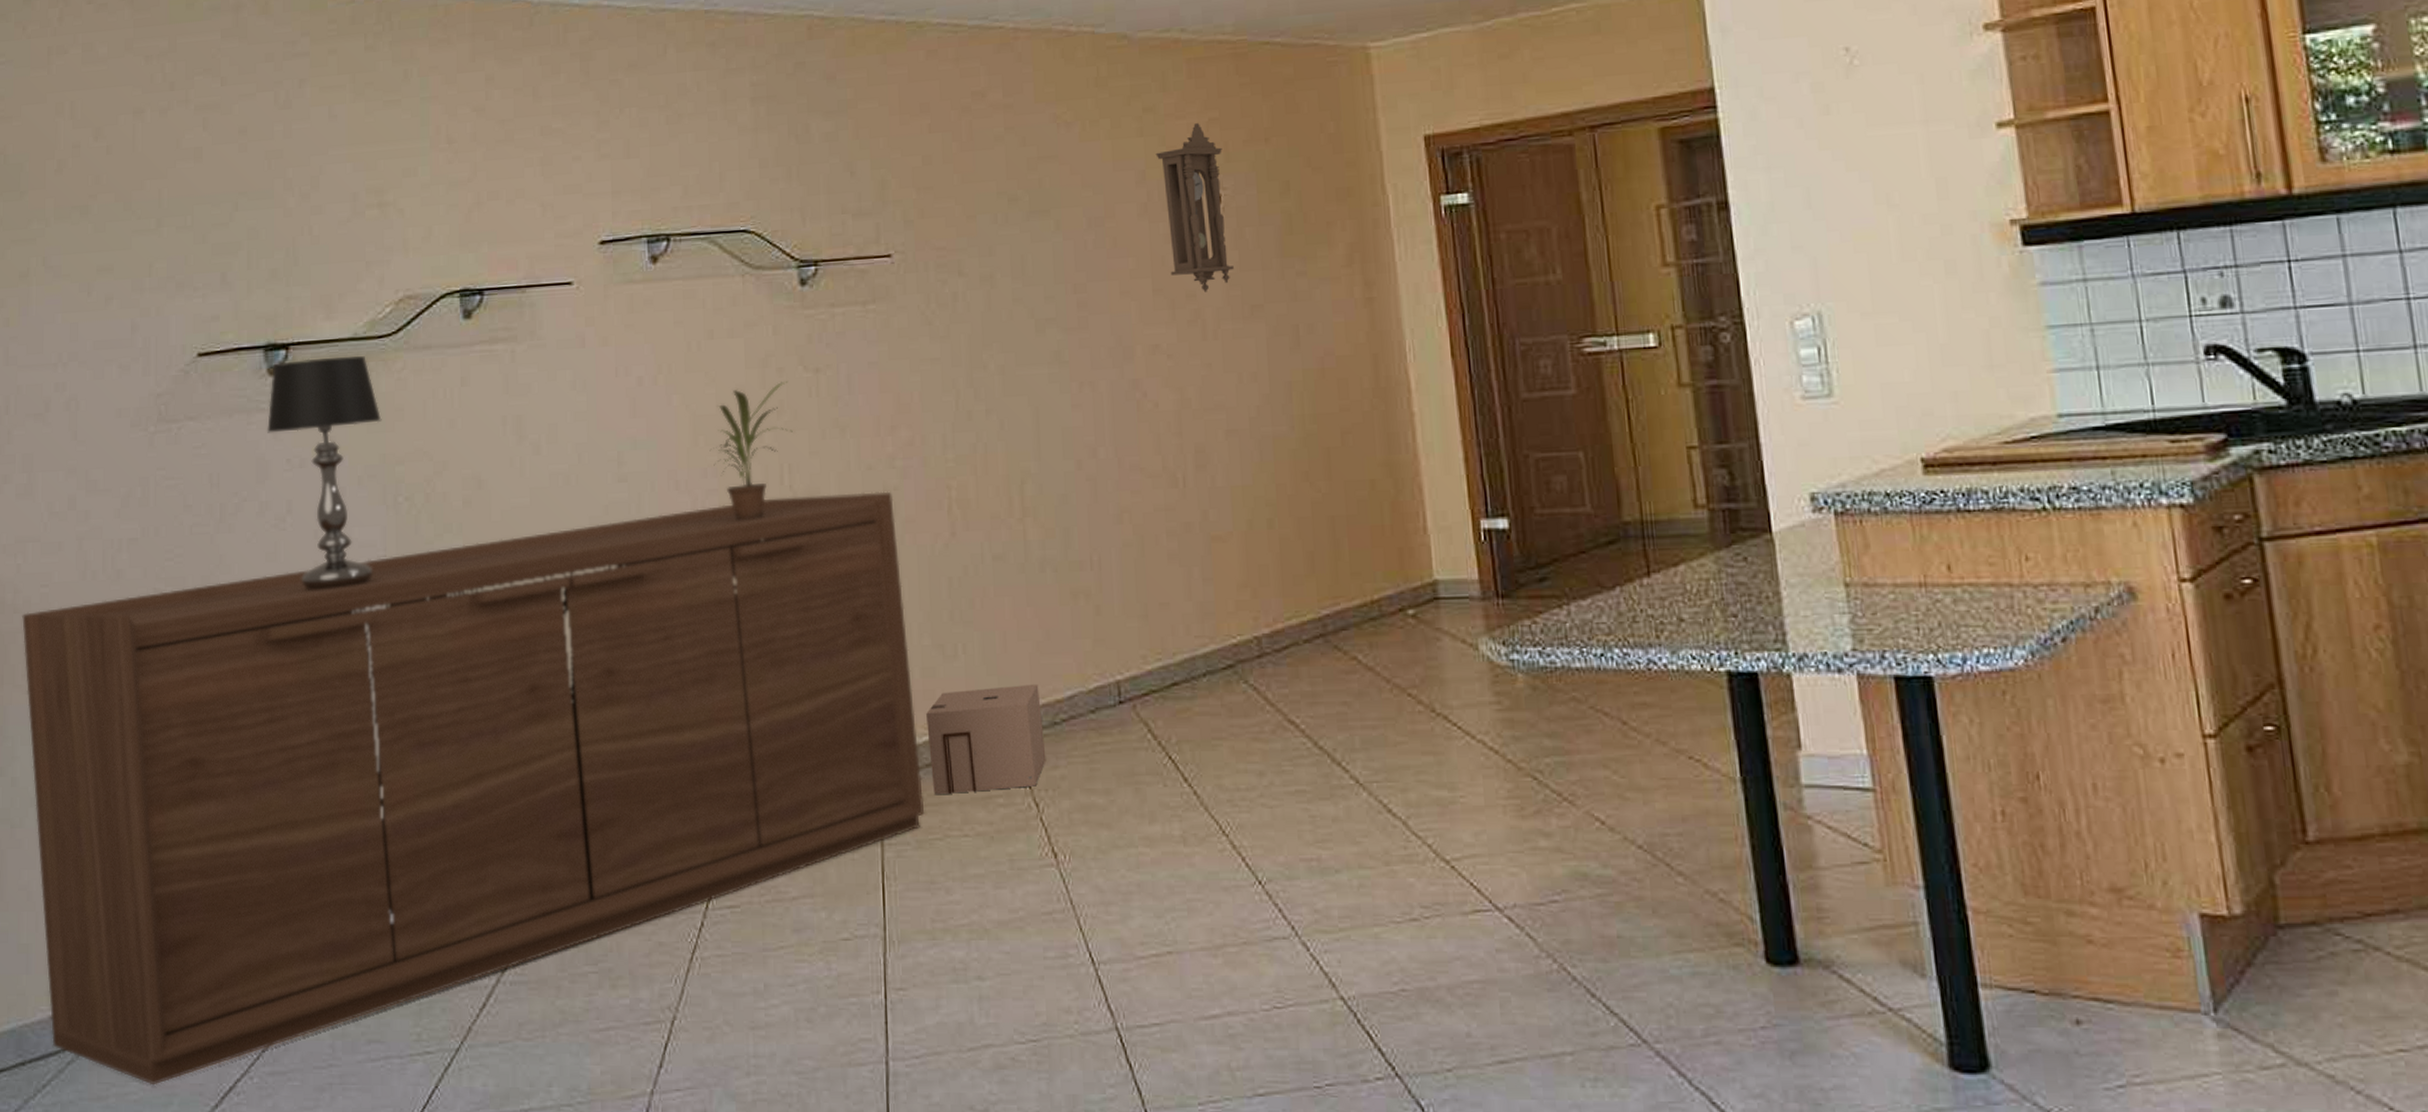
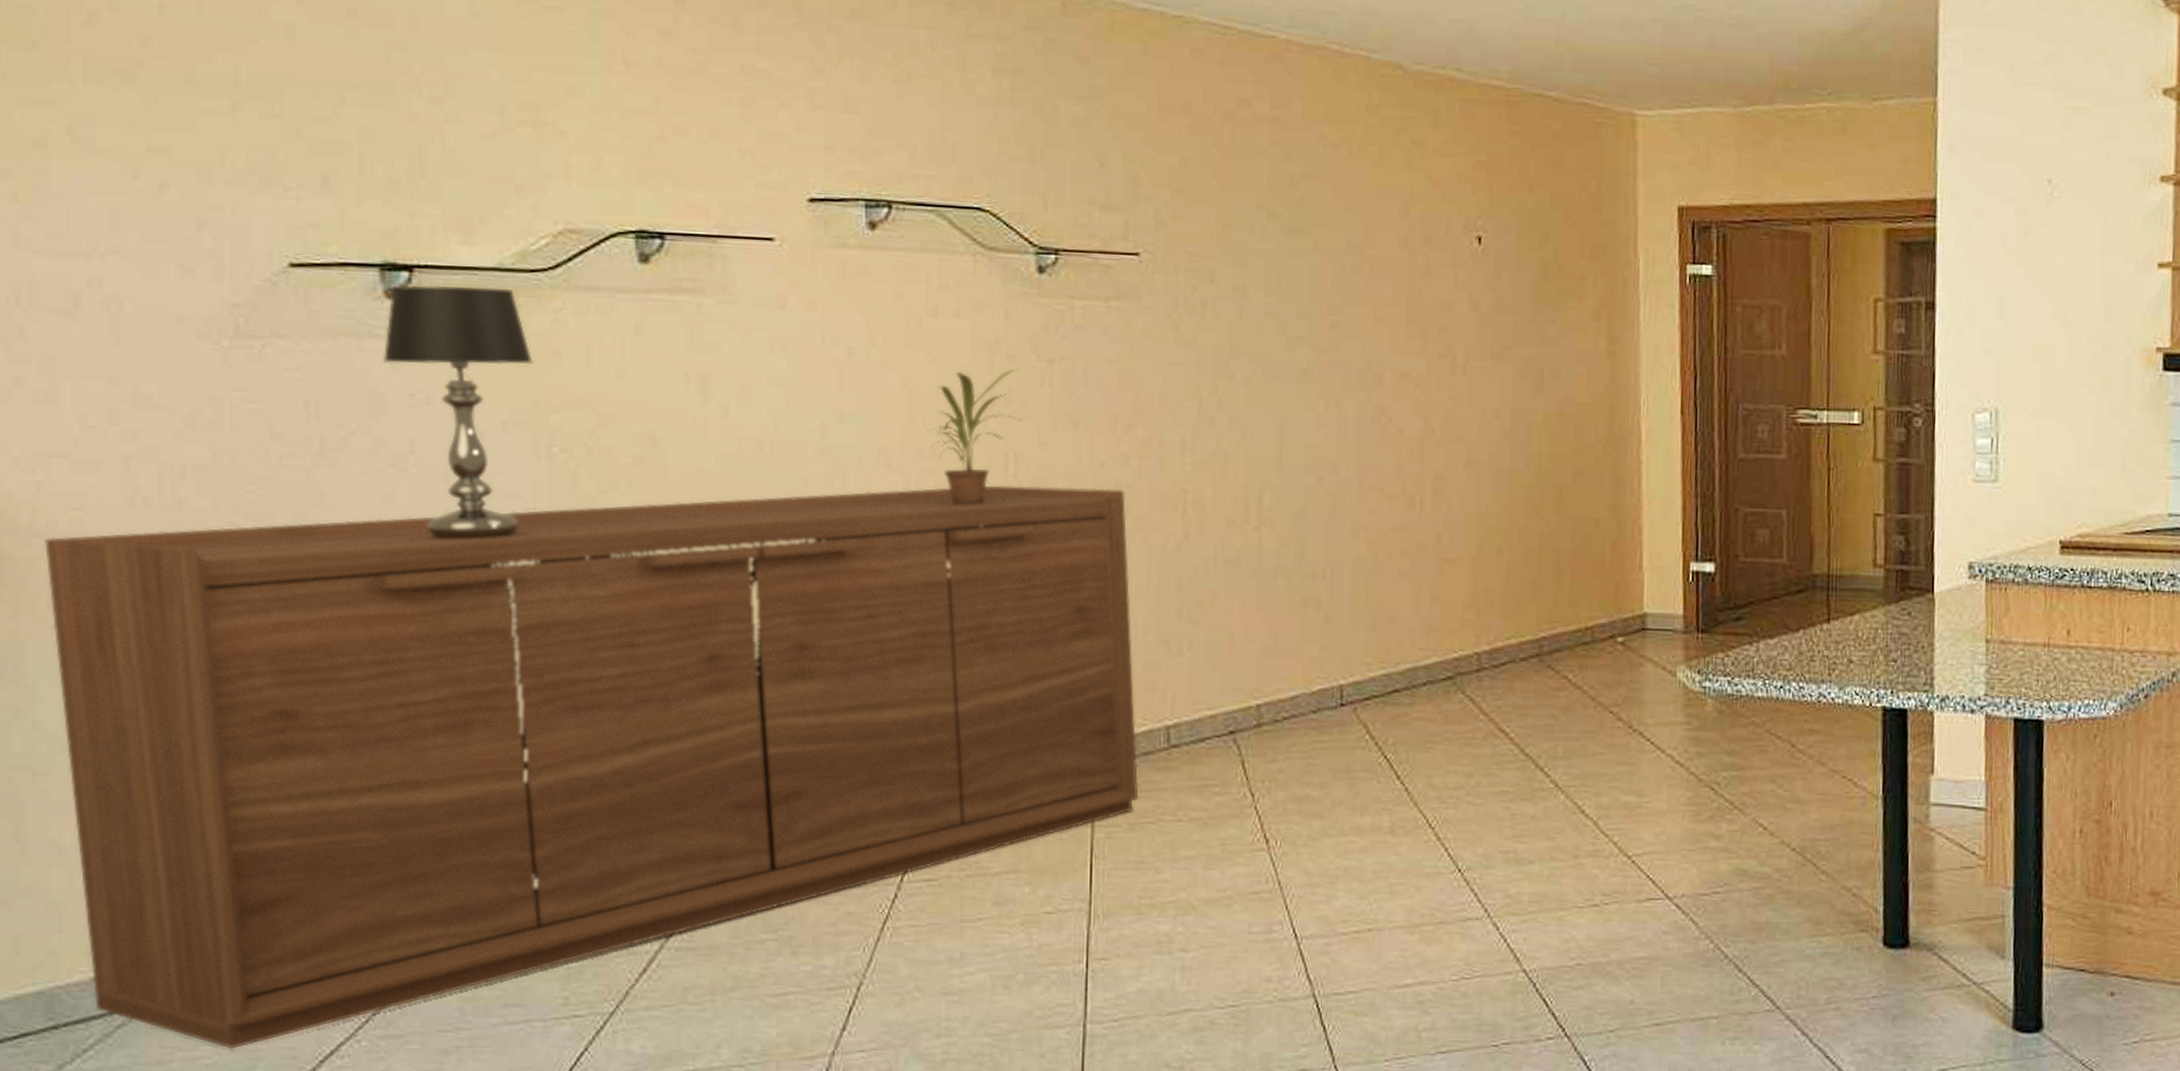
cardboard box: present [926,683,1046,795] -> none [1146,683,1265,782]
pendulum clock: present [1155,123,1234,293] -> none [1421,164,1487,329]

